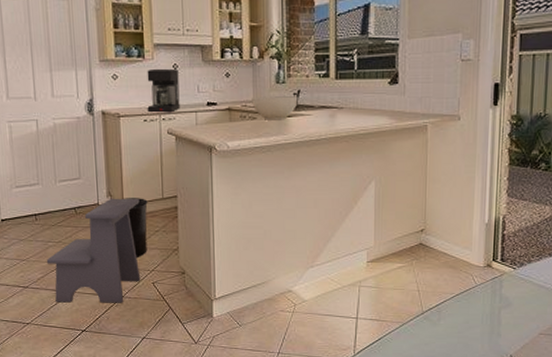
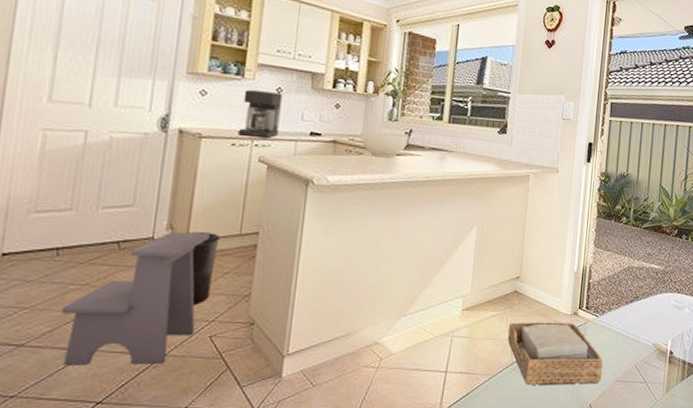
napkin holder: none [415,273,524,336] -> present [507,322,603,385]

